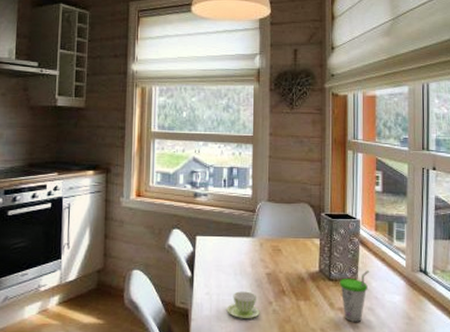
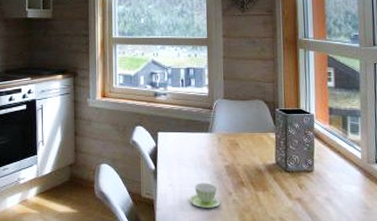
cup: present [339,270,370,322] -> none [296,162,326,211]

